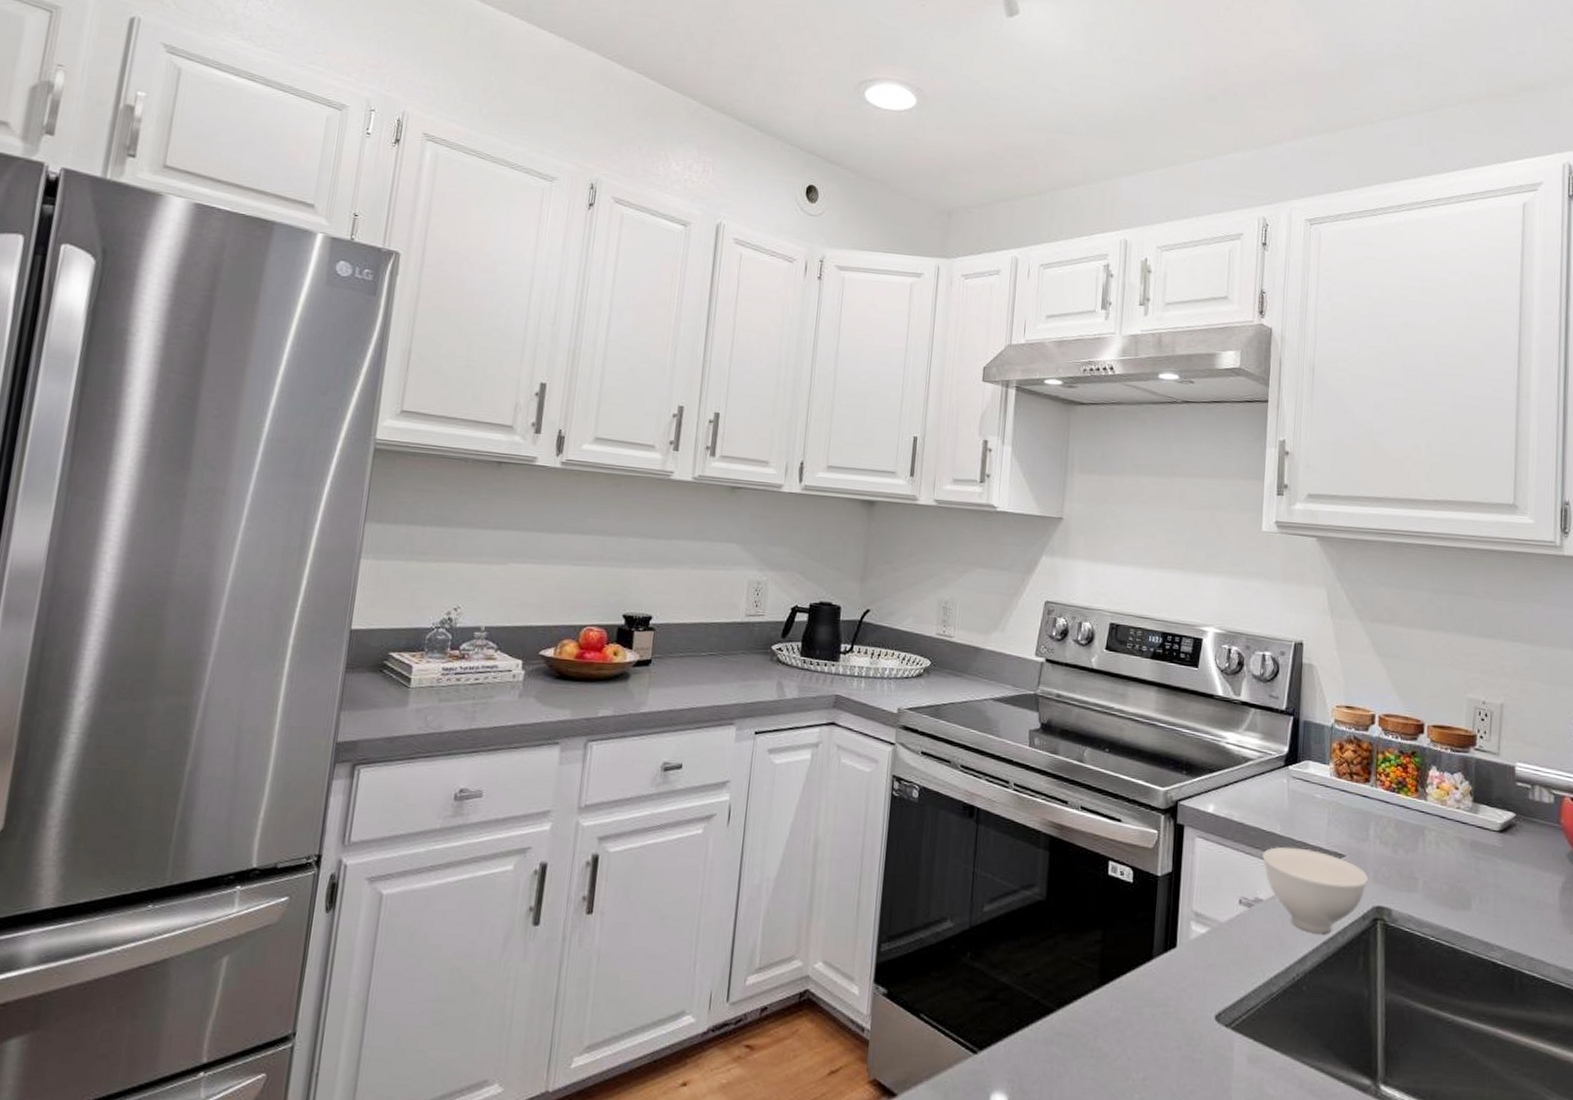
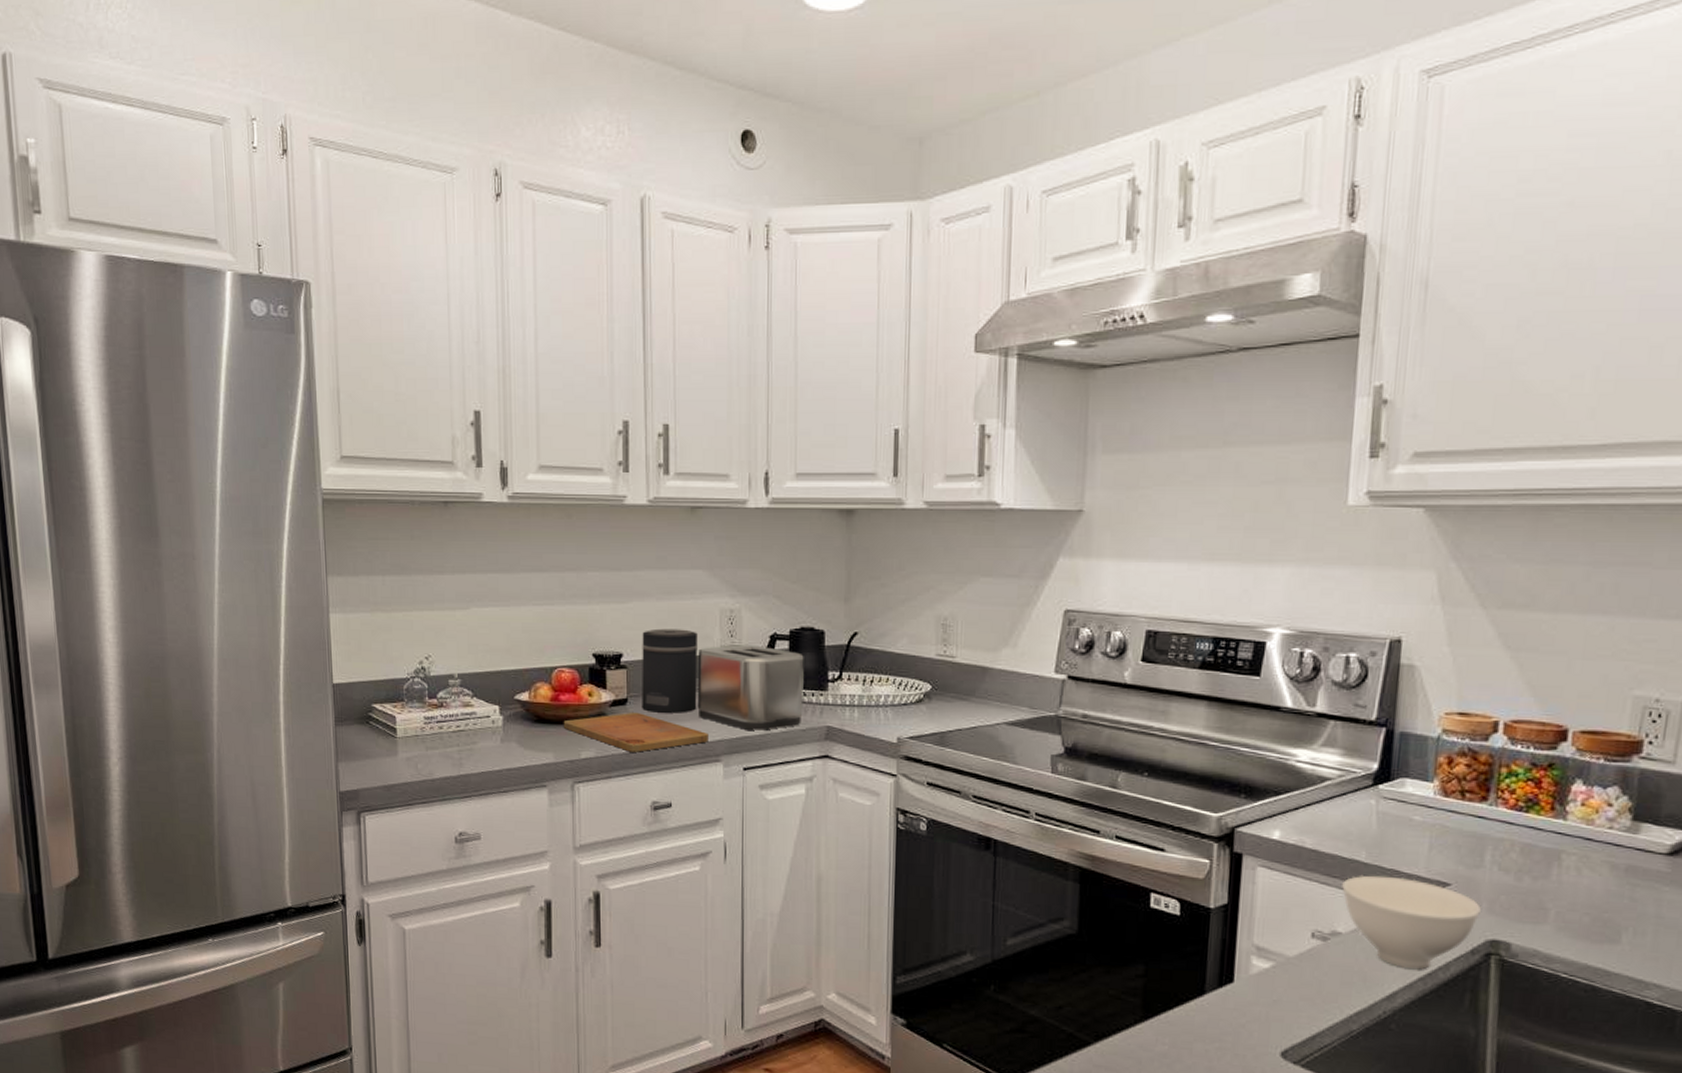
cutting board: none [584,673,726,713] -> present [563,712,709,752]
cylinder: none [664,595,725,676] -> present [642,628,698,713]
toaster: none [717,614,821,697] -> present [697,645,804,731]

